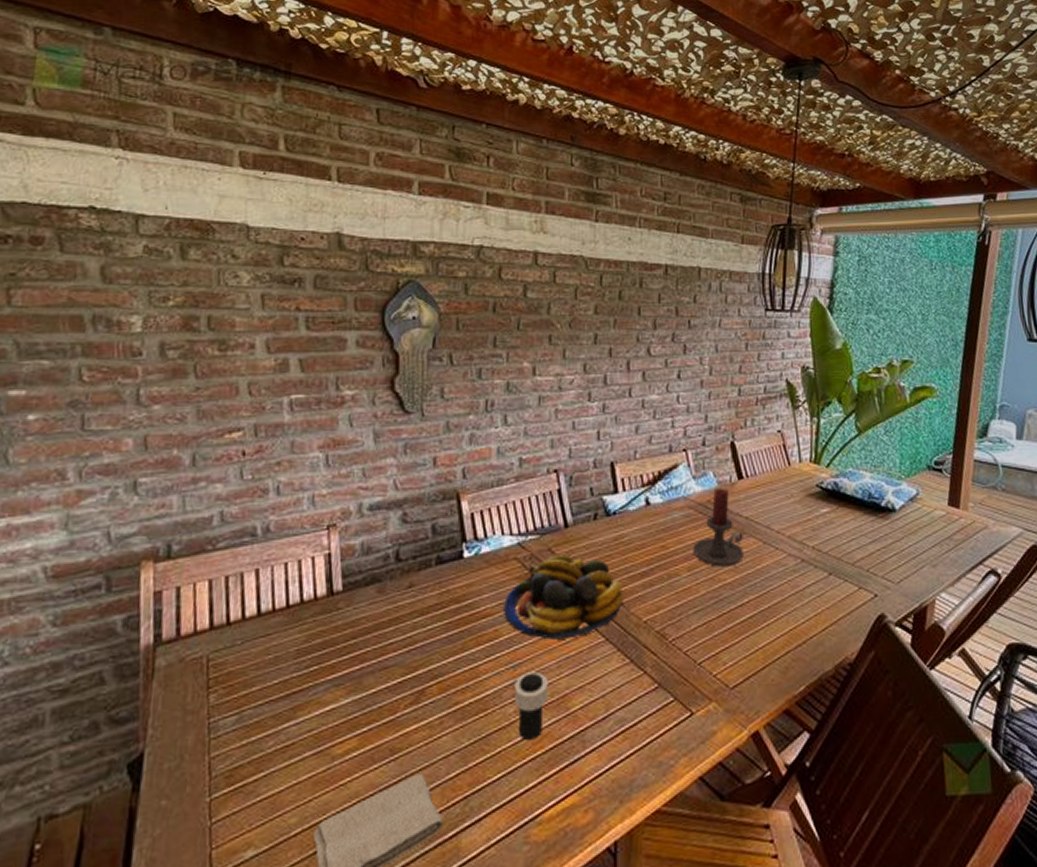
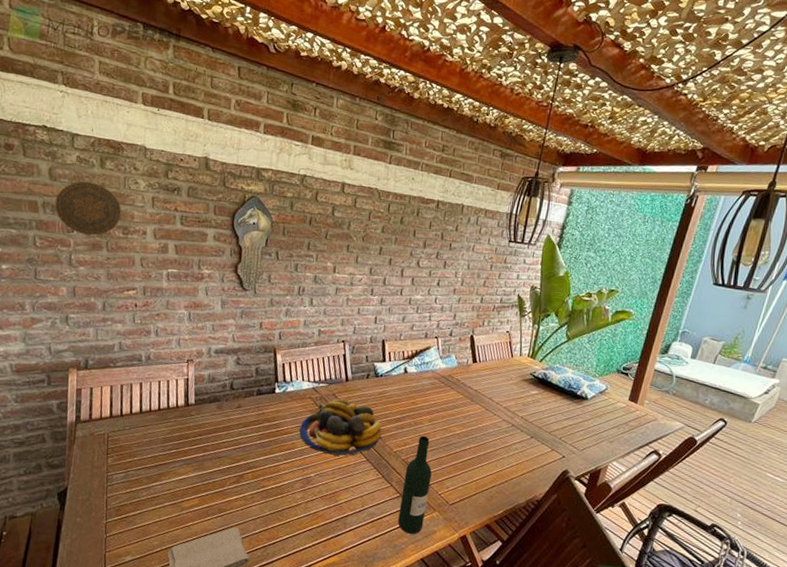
decorative plate: none [111,281,216,357] -> present [54,181,122,236]
cup: present [515,672,549,740] -> none [301,474,325,517]
wine bottle: none [660,592,700,742] -> present [398,435,432,534]
candle holder: present [692,488,744,567] -> none [434,367,472,423]

